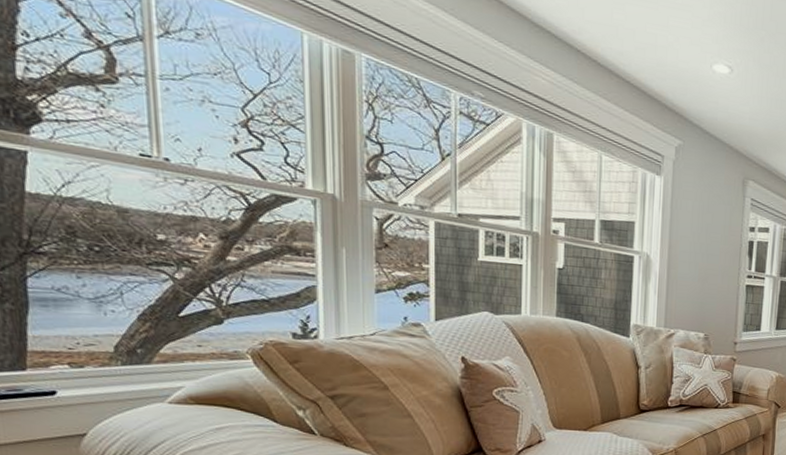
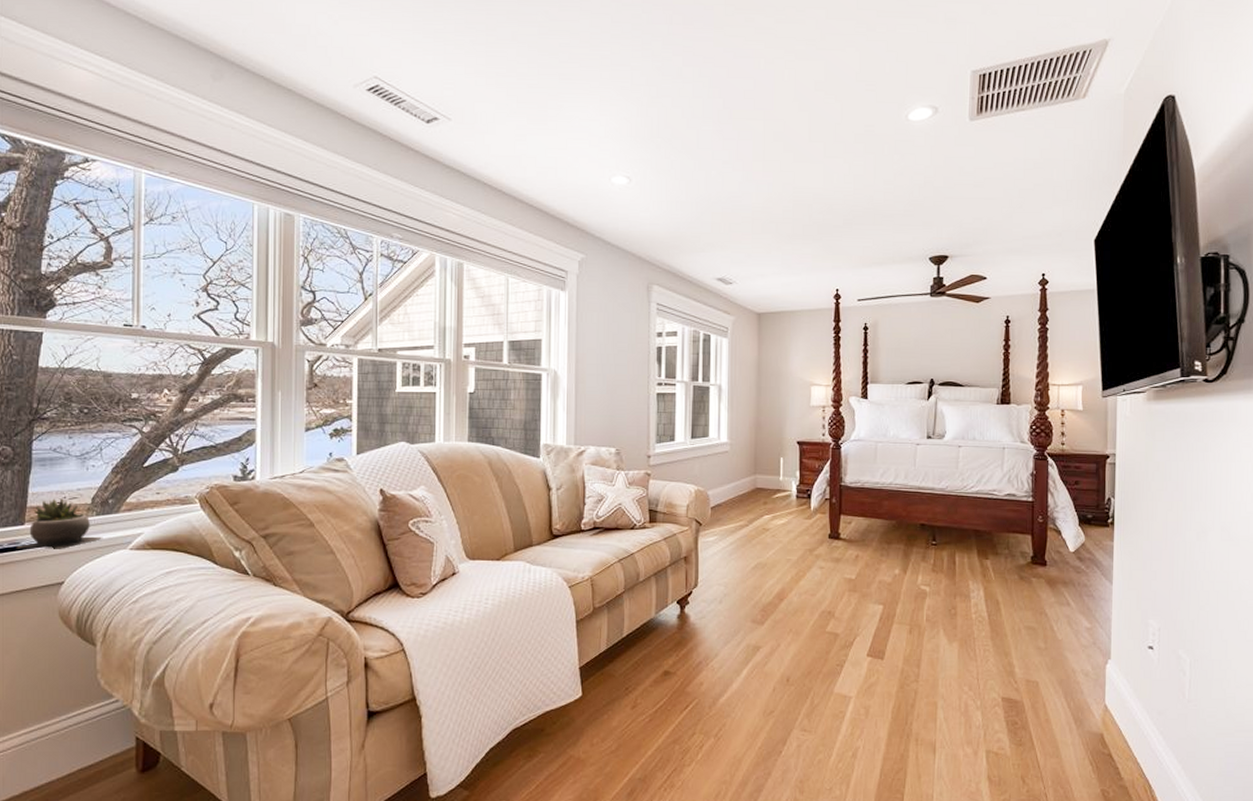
succulent plant: none [19,343,133,399] -> present [17,498,103,549]

